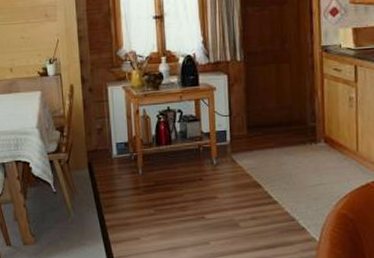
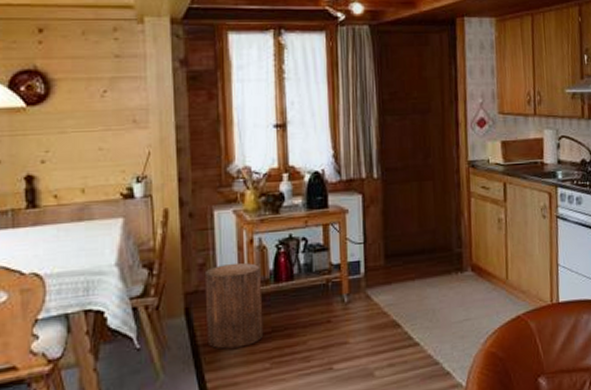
stool: none [102,128,149,197] -> present [204,262,264,349]

